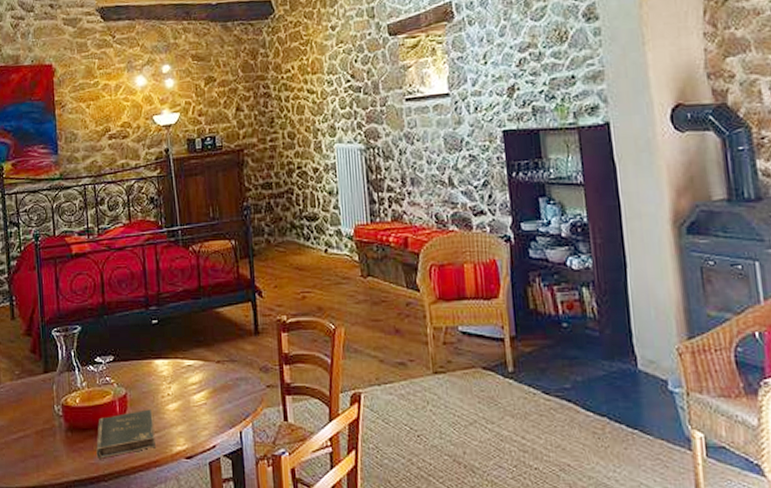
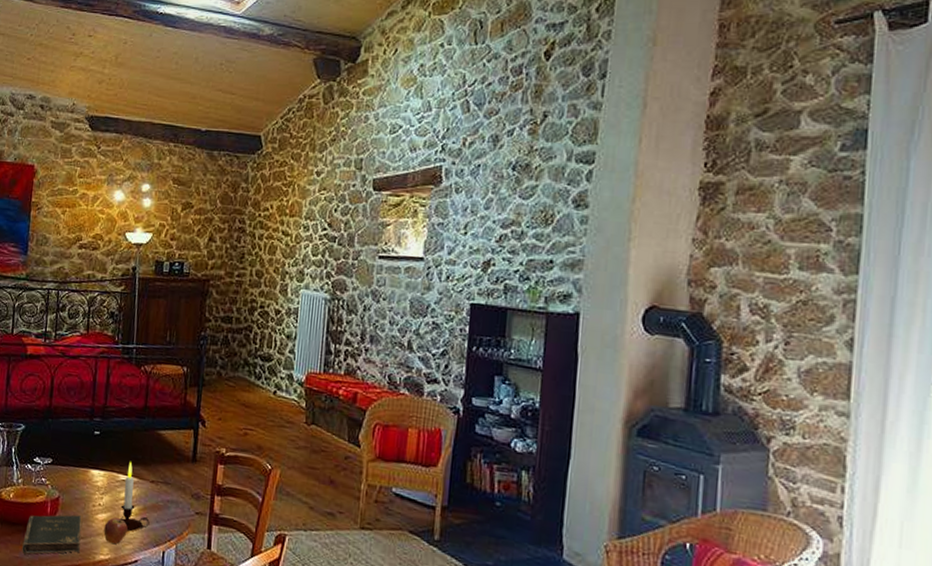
fruit: none [176,402,201,433] -> present [103,516,128,545]
candle: none [190,344,222,417] -> present [121,461,150,532]

